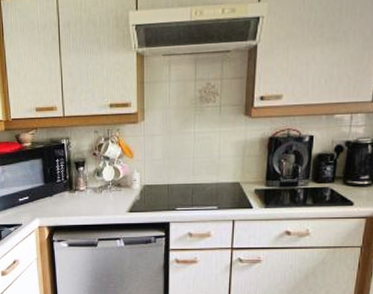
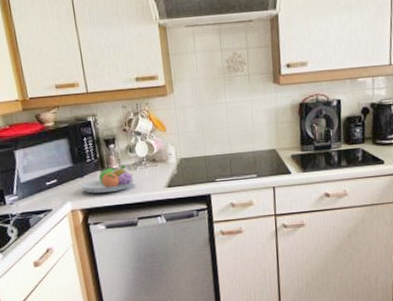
fruit bowl: none [49,187,98,212] -> present [80,164,134,194]

